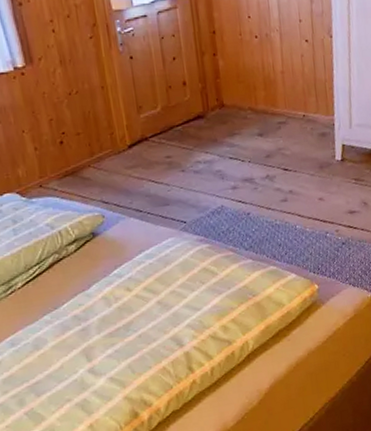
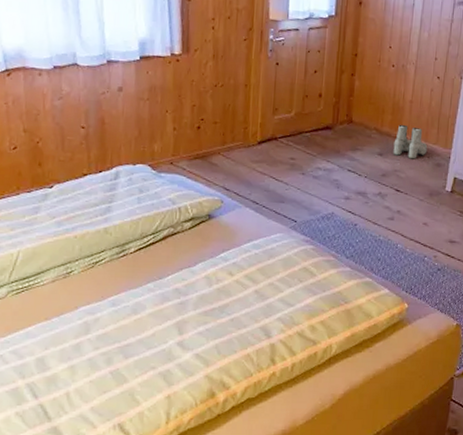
boots: none [272,98,310,134] -> present [393,124,428,159]

